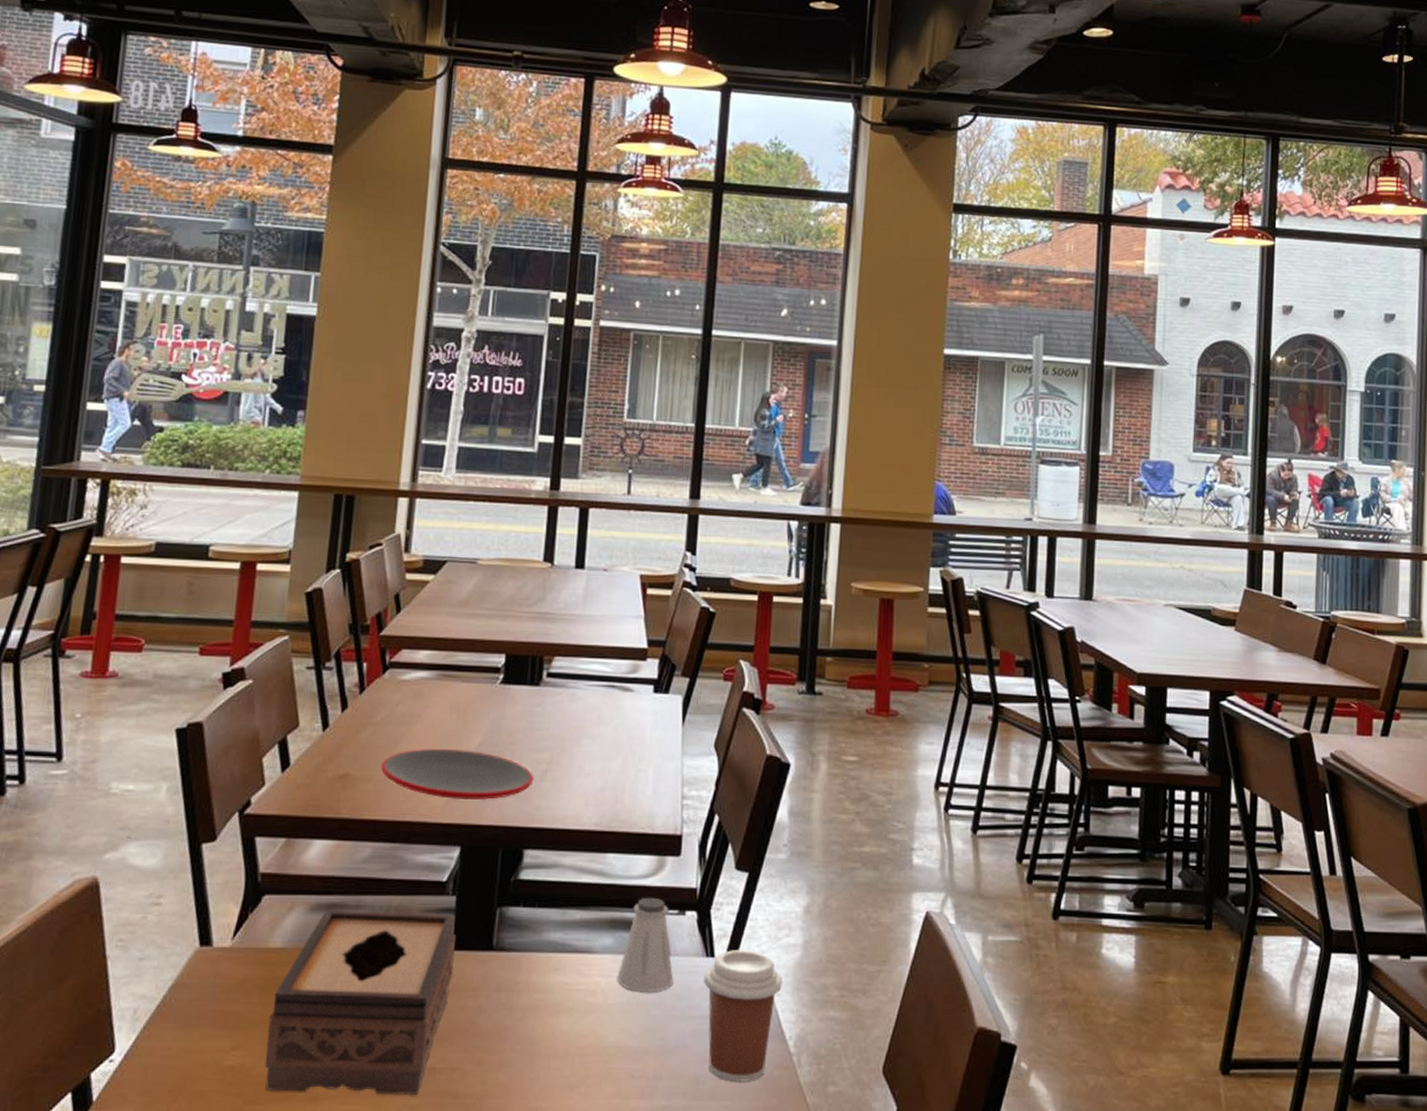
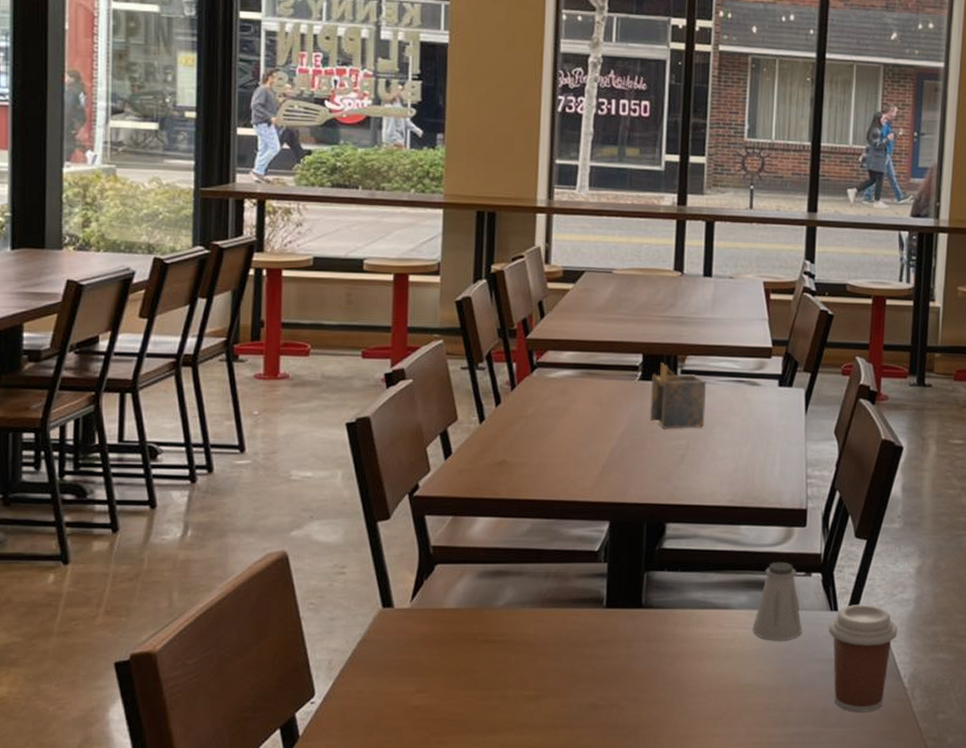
tissue box: present [264,911,456,1095] -> none [447,577,609,727]
plate: present [380,748,534,801] -> none [534,437,673,482]
napkin holder: none [510,664,575,740] -> present [649,363,707,429]

